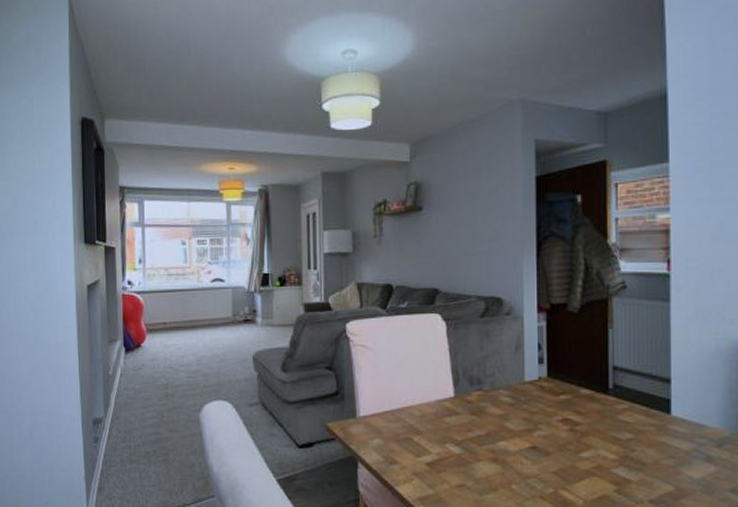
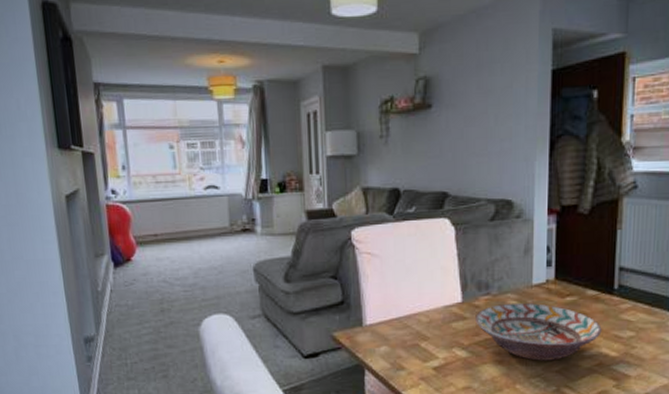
decorative bowl: none [468,399,599,461] -> present [475,302,602,361]

